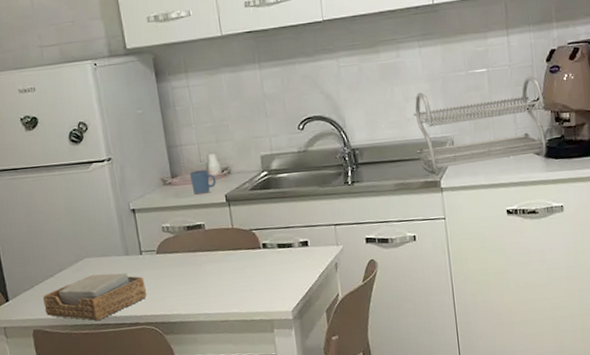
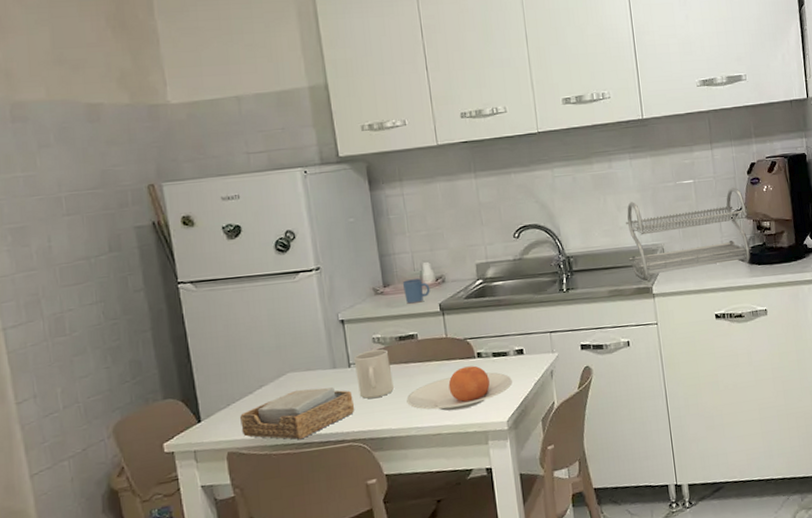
cup: none [144,238,183,285] -> present [353,349,394,399]
plate: none [195,256,297,299] -> present [406,365,512,411]

